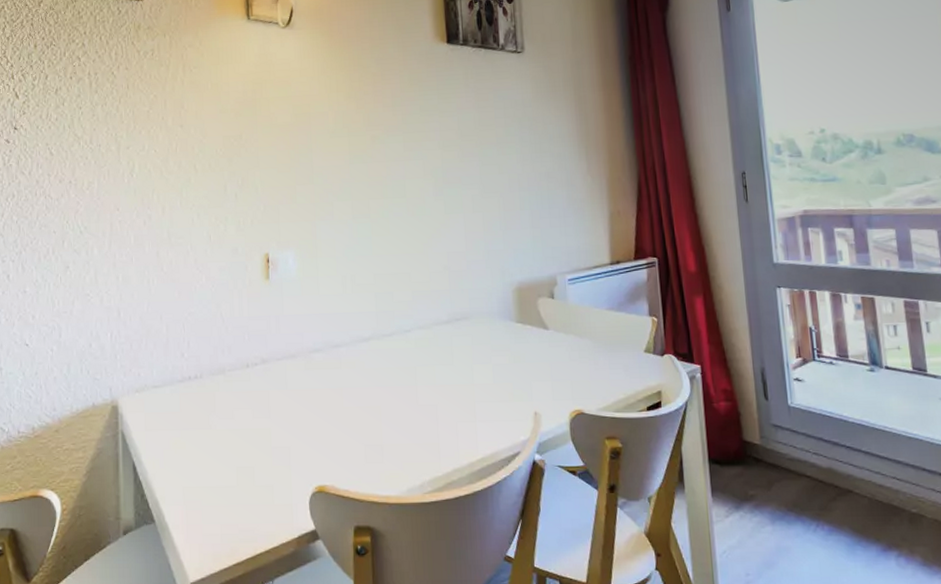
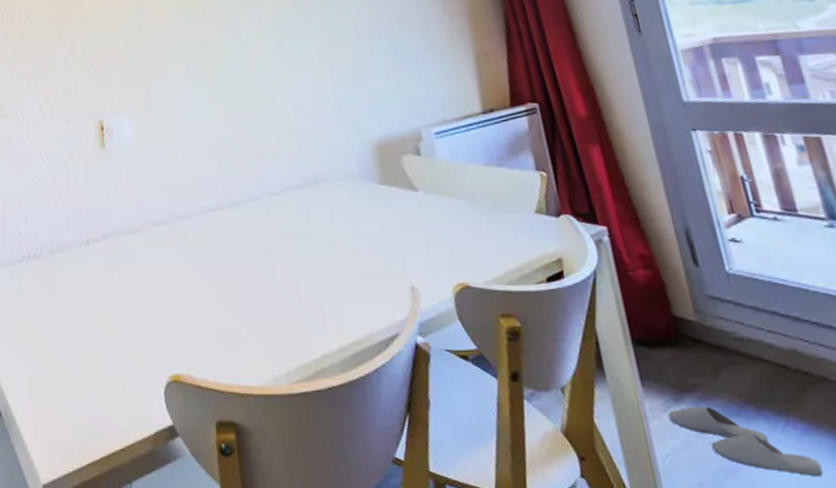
slippers: none [729,513,839,566] -> present [668,407,823,476]

